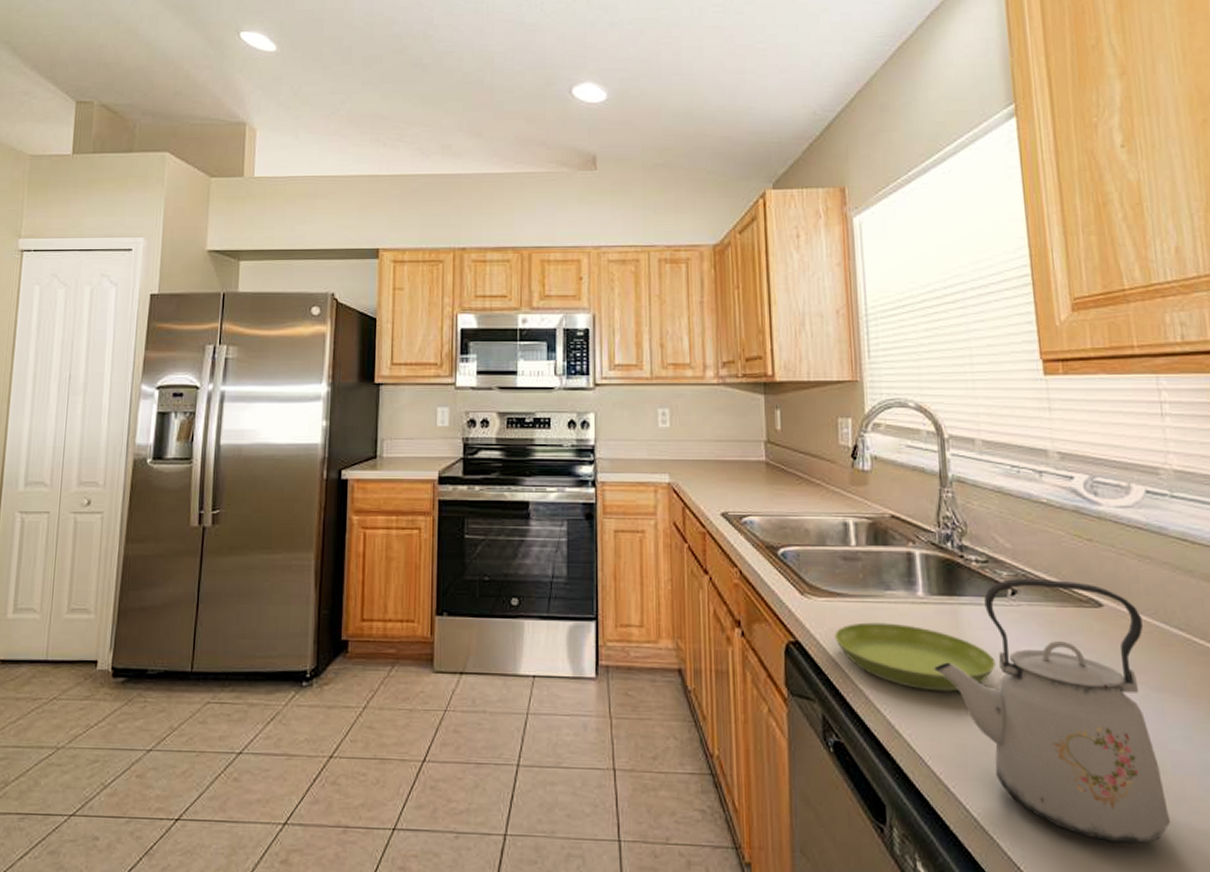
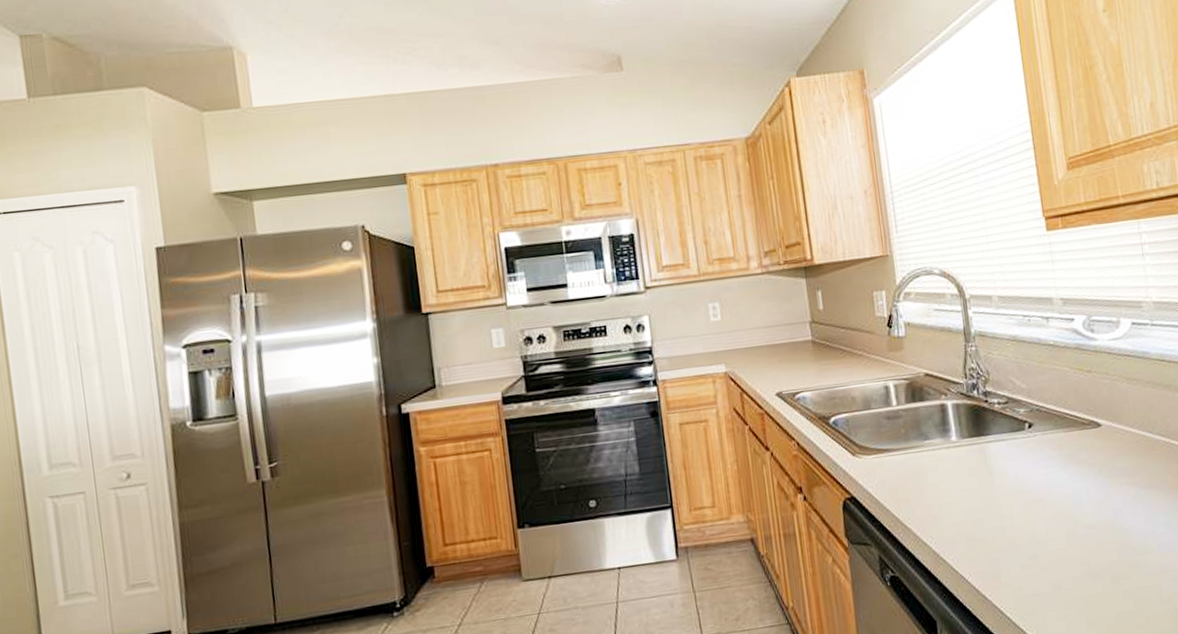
saucer: present [834,622,995,692] -> none [884,467,1018,521]
kettle: present [934,578,1170,843] -> none [969,408,1157,616]

